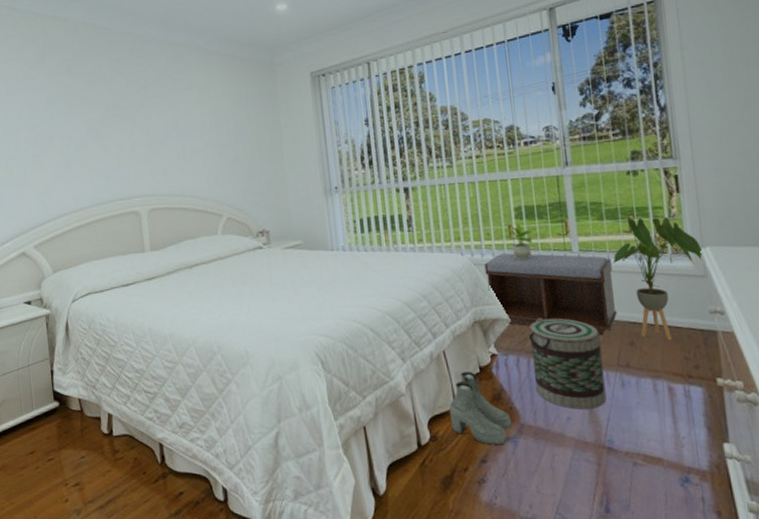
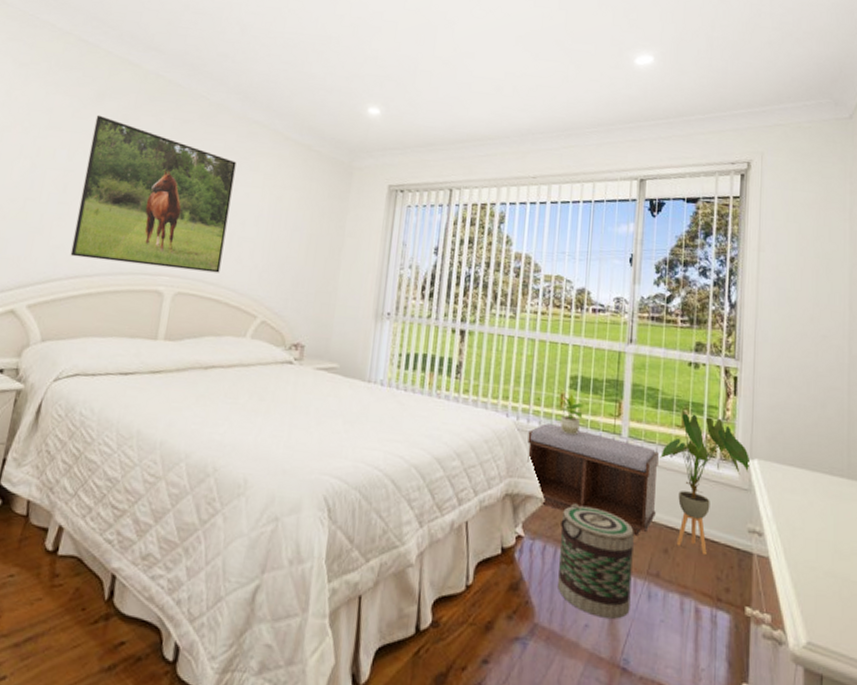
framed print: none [43,72,182,198] -> present [70,115,237,273]
boots: present [448,372,512,445] -> none [458,550,525,645]

